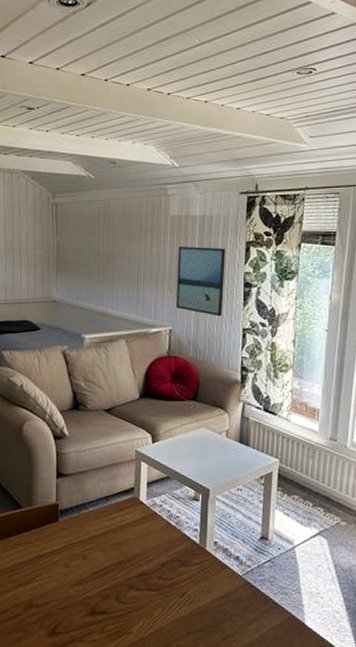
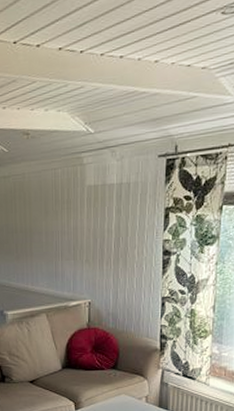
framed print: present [176,247,226,317] -> none [95,216,144,287]

